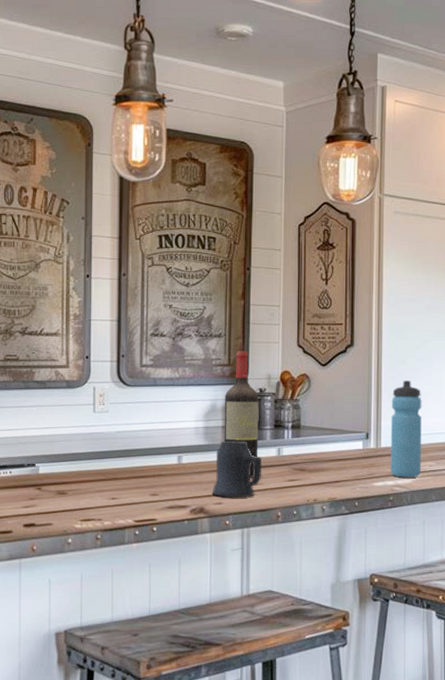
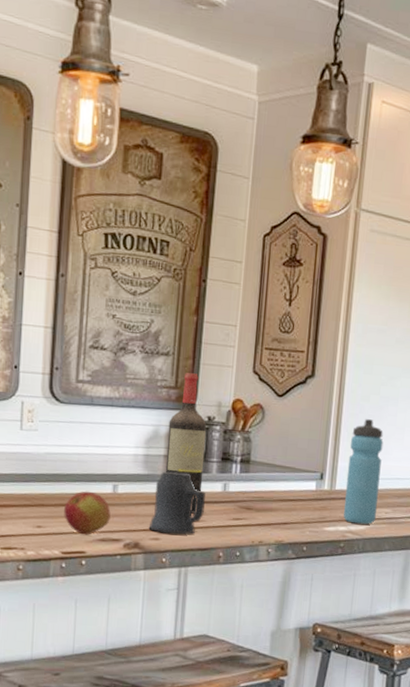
apple: none [135,463,177,504] -> present [64,490,111,535]

